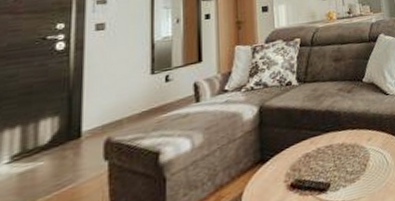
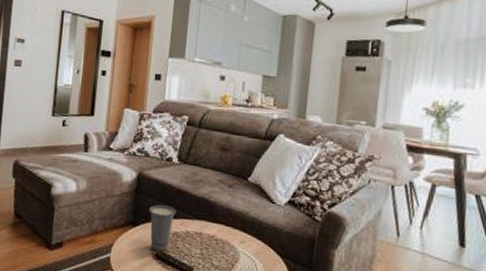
cup: none [276,129,305,181] -> present [149,204,177,252]

